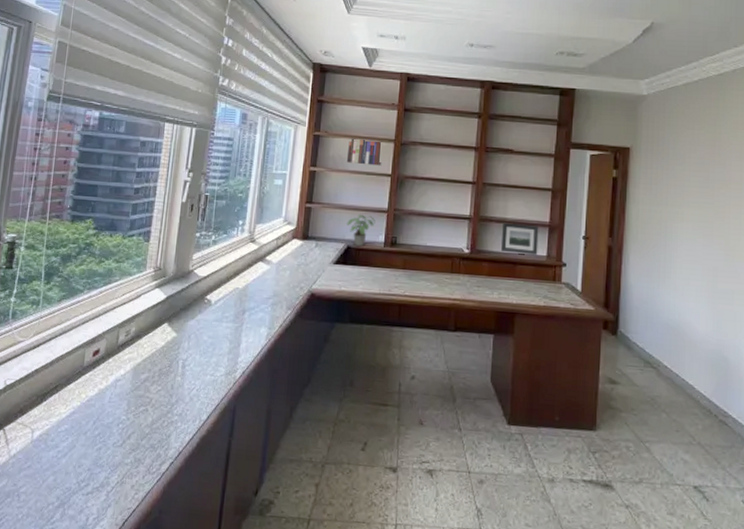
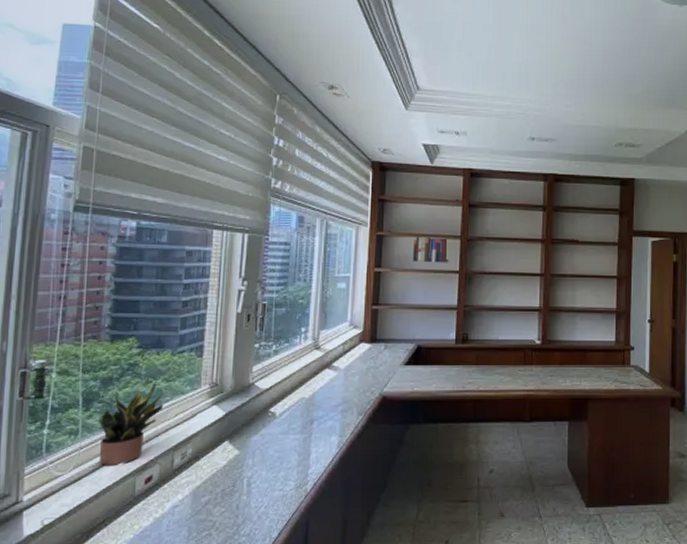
potted plant: none [55,260,113,336] -> present [98,380,164,465]
potted plant: present [346,214,376,247] -> none [416,313,445,346]
picture frame: present [501,223,539,256] -> none [572,312,607,342]

